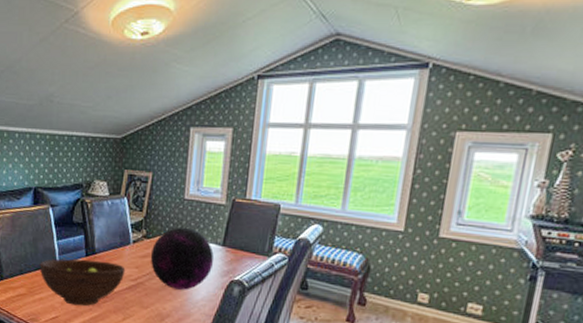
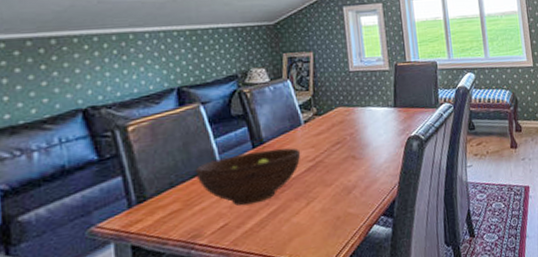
decorative orb: present [150,226,214,290] -> none [325,96,389,159]

